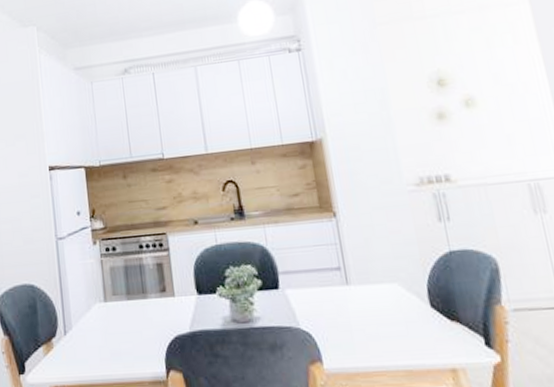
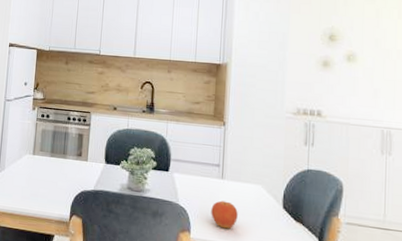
fruit: none [341,312,378,349] -> present [211,200,238,229]

